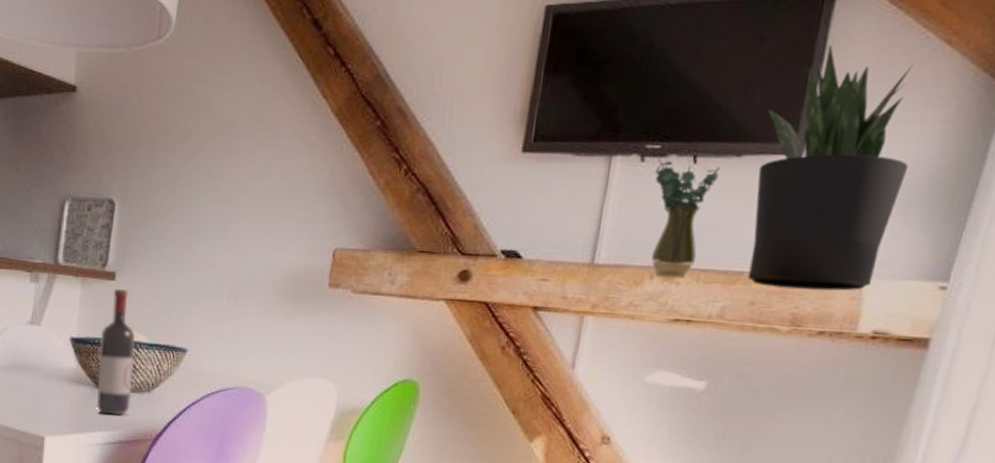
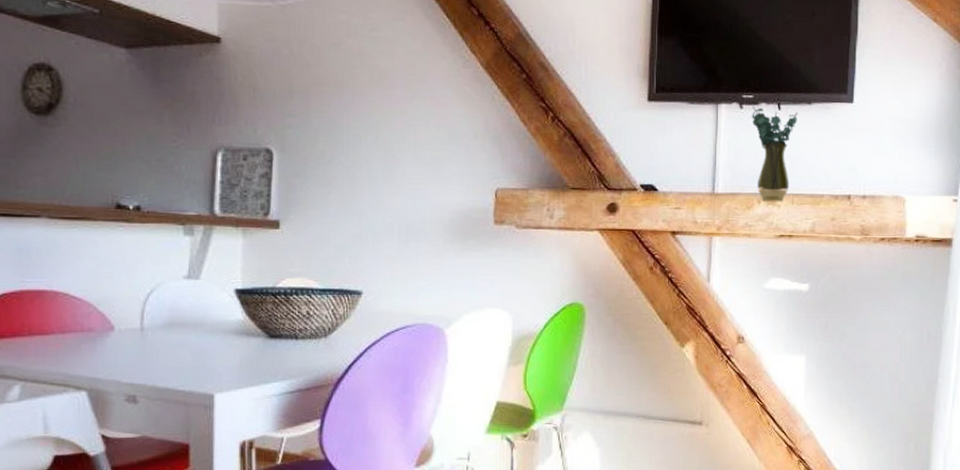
wine bottle: present [96,289,135,416] -> none [269,237,308,364]
planter: present [748,45,913,291] -> none [824,20,922,206]

